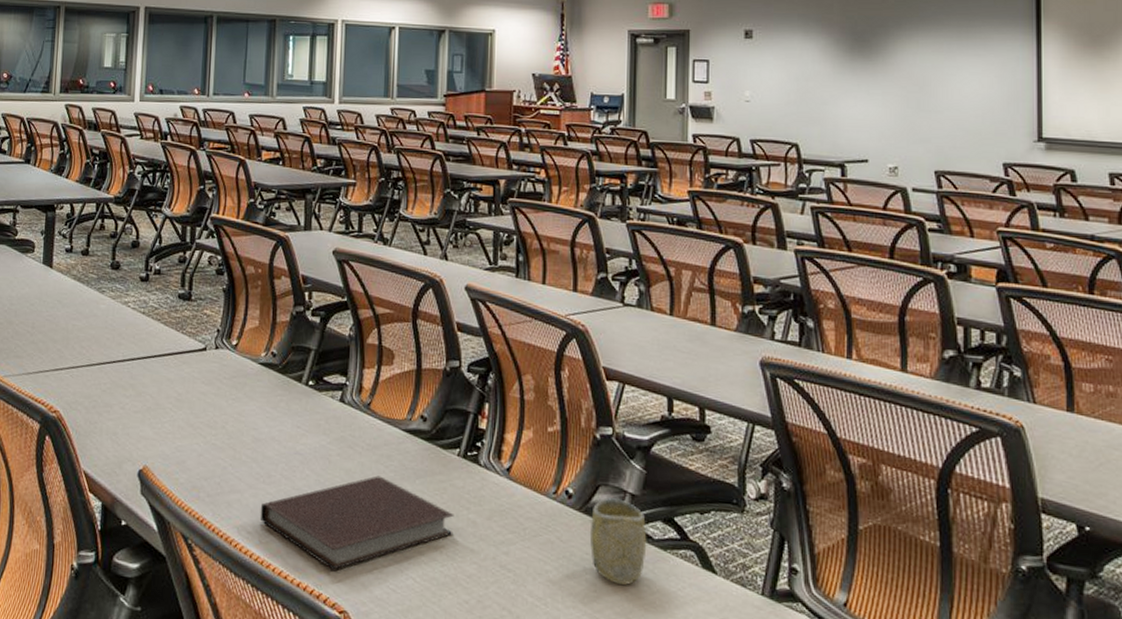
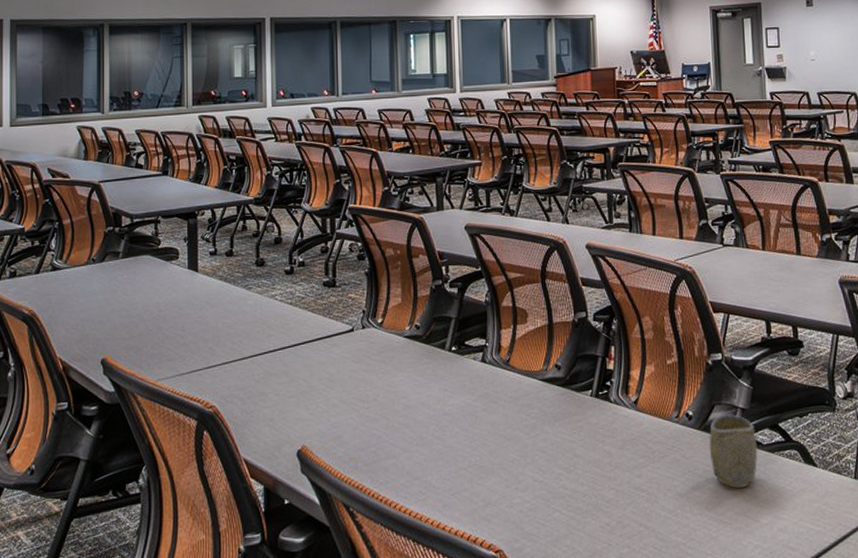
notebook: present [260,475,454,570] -> none [415,424,592,515]

